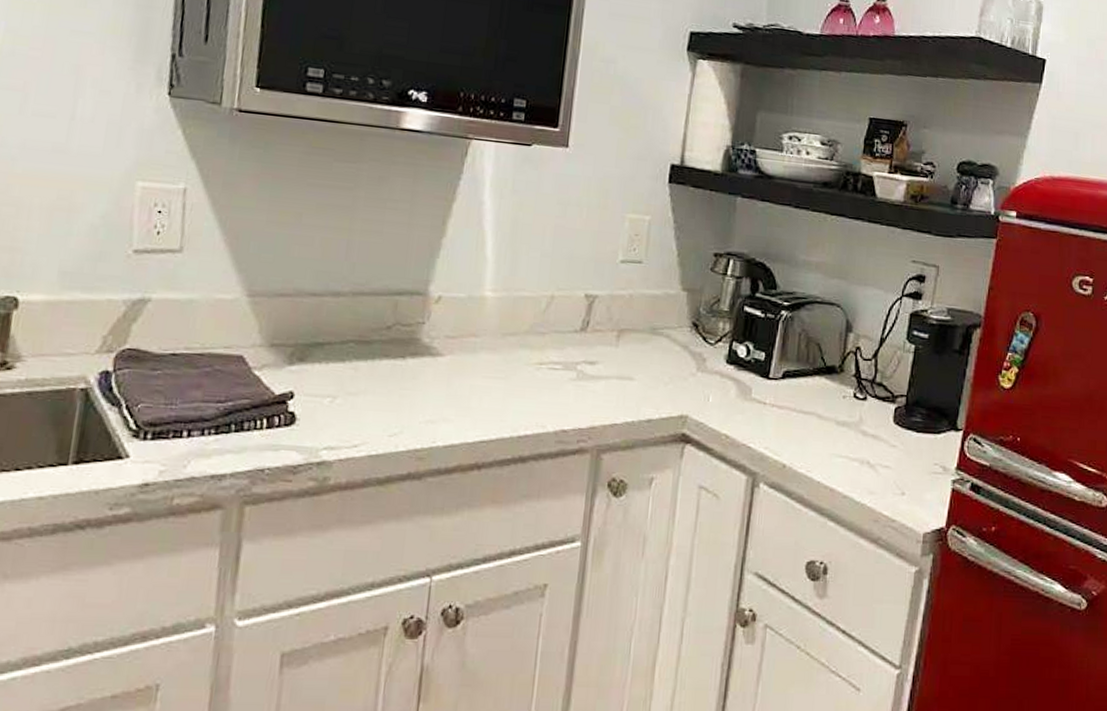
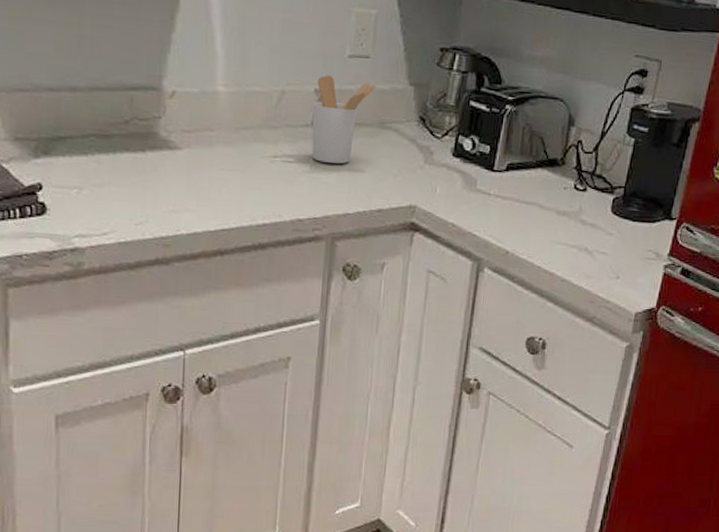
utensil holder: none [579,280,649,371] -> present [311,75,377,164]

